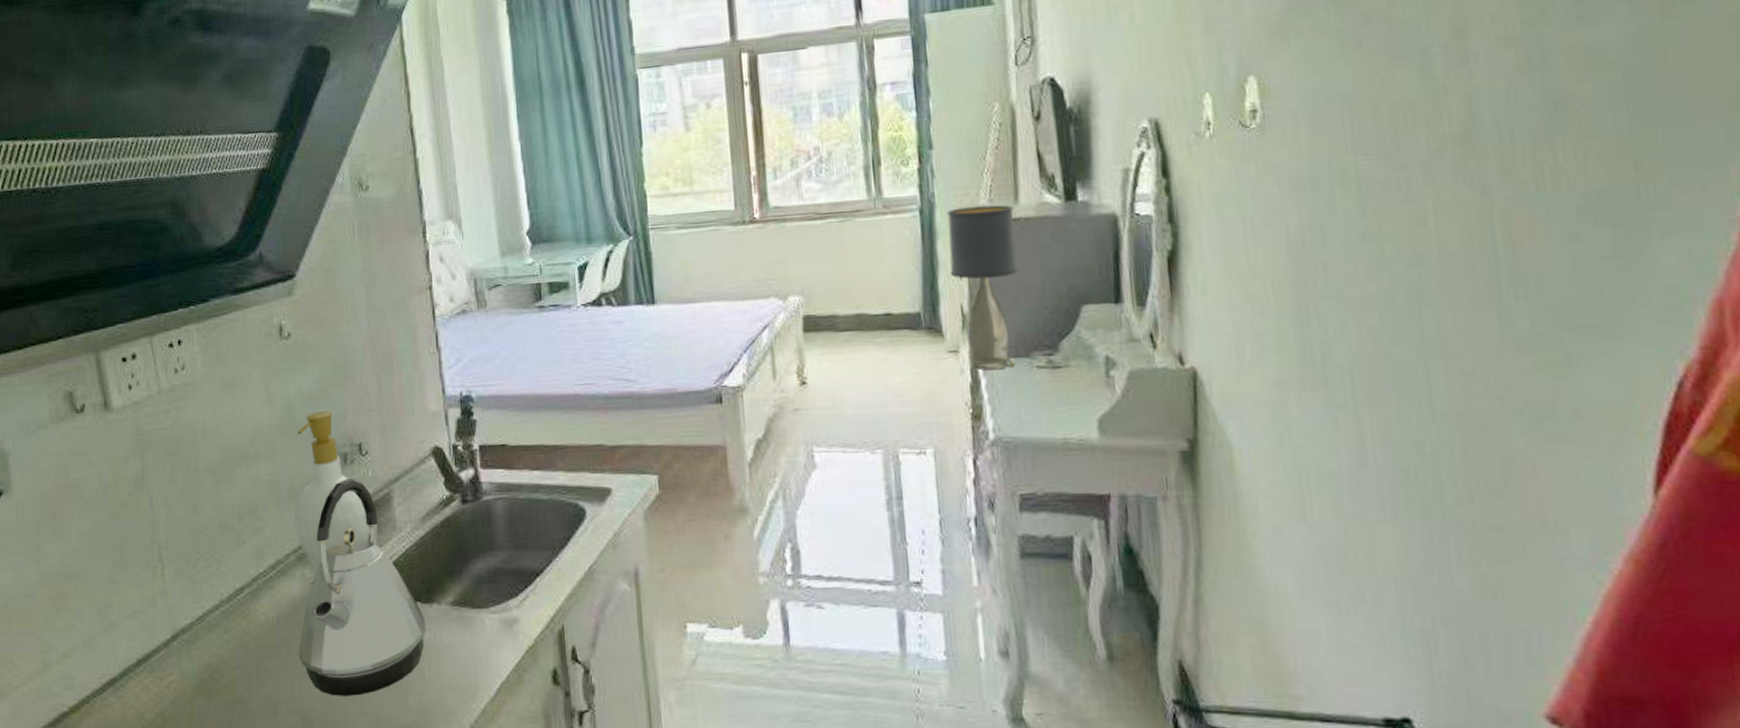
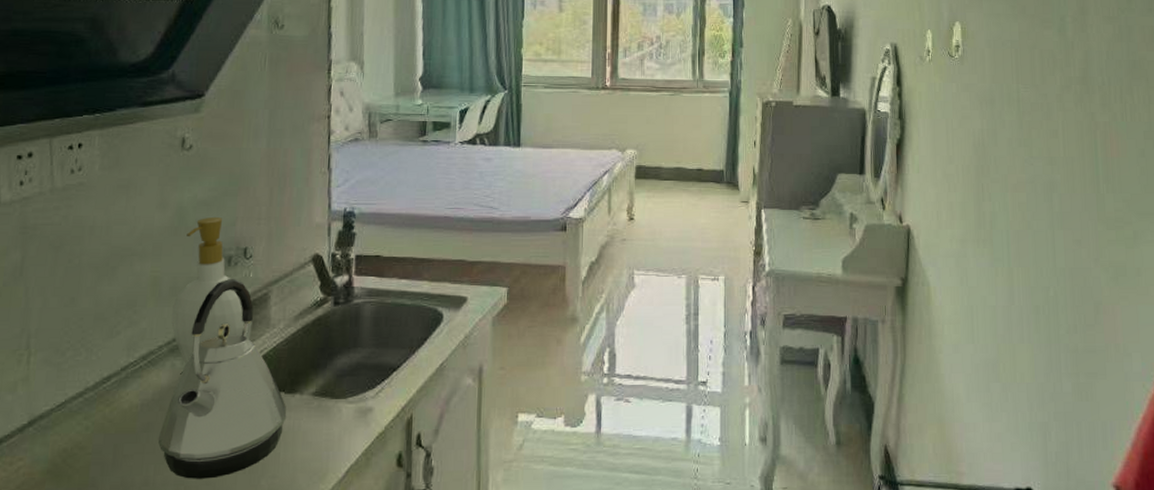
table lamp: present [947,204,1018,371] -> none [747,93,796,218]

